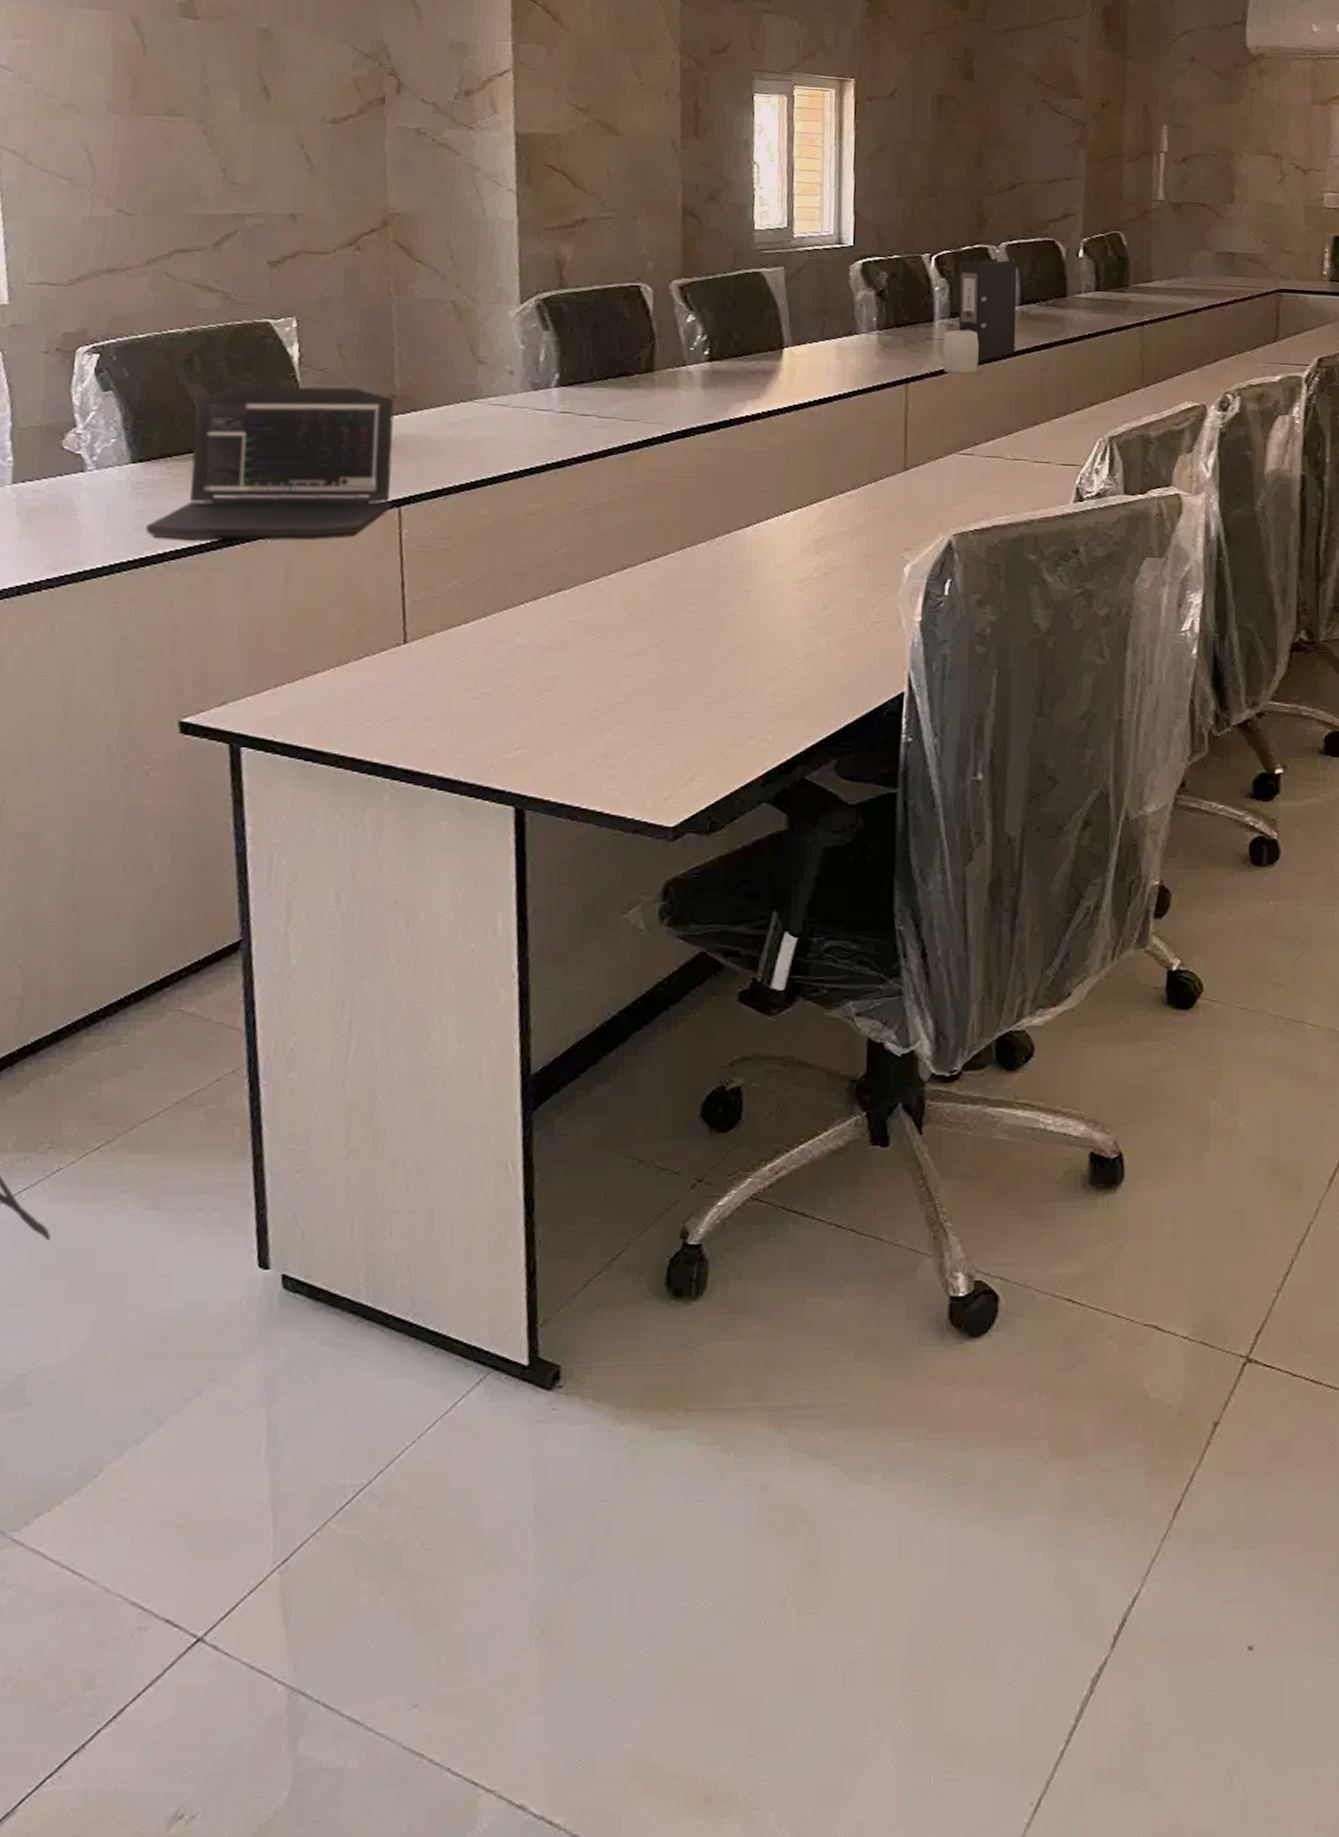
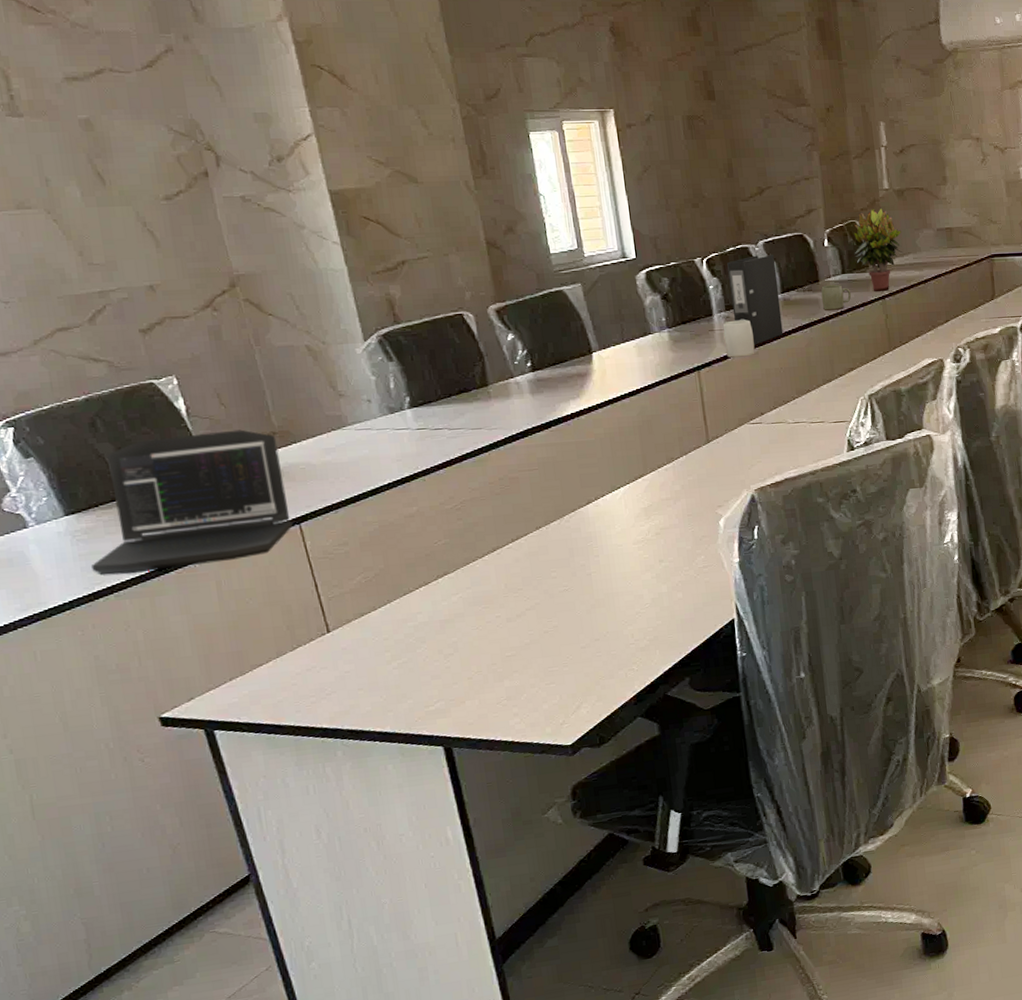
mug: none [1066,302,1104,333] -> present [821,285,852,312]
potted plant: none [1113,220,1173,318] -> present [853,207,904,293]

